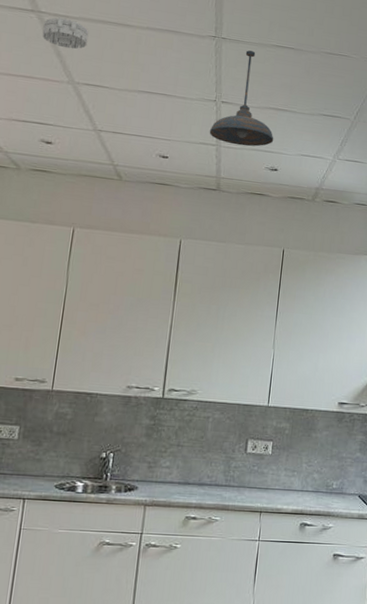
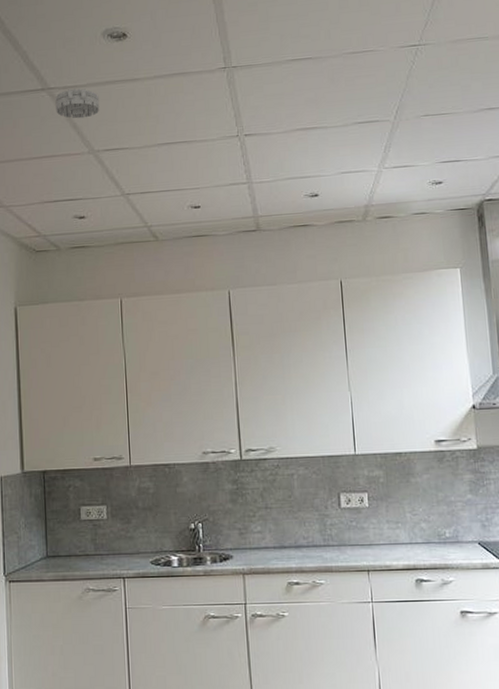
pendant light: present [209,50,274,147] -> none [237,72,308,178]

